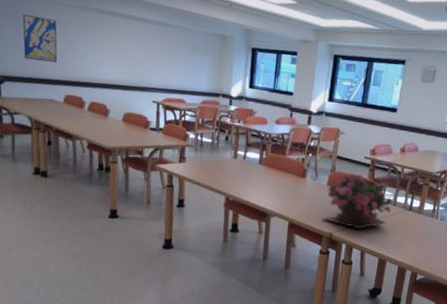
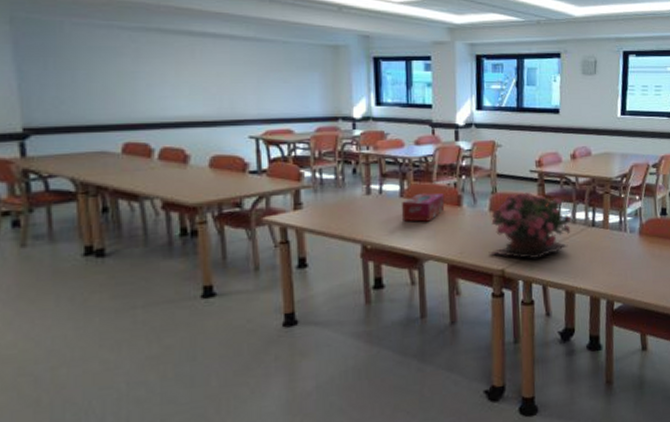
wall art: present [22,13,58,63] -> none [52,43,109,102]
tissue box: none [258,163,294,186] -> present [401,193,445,222]

